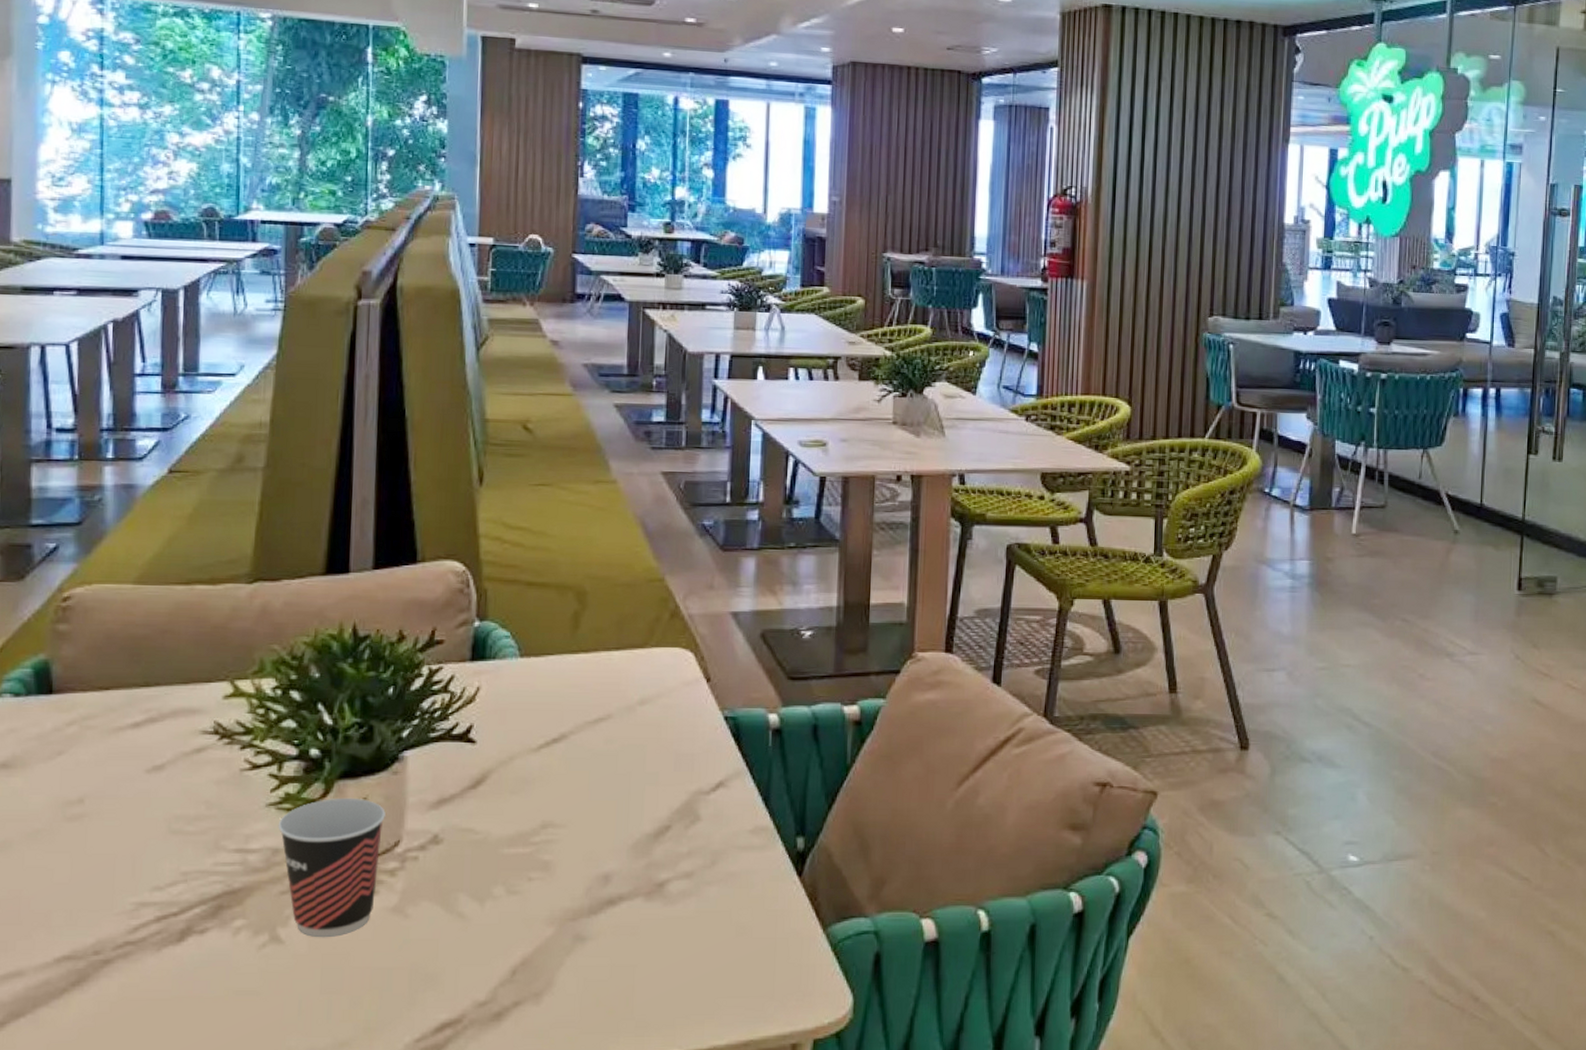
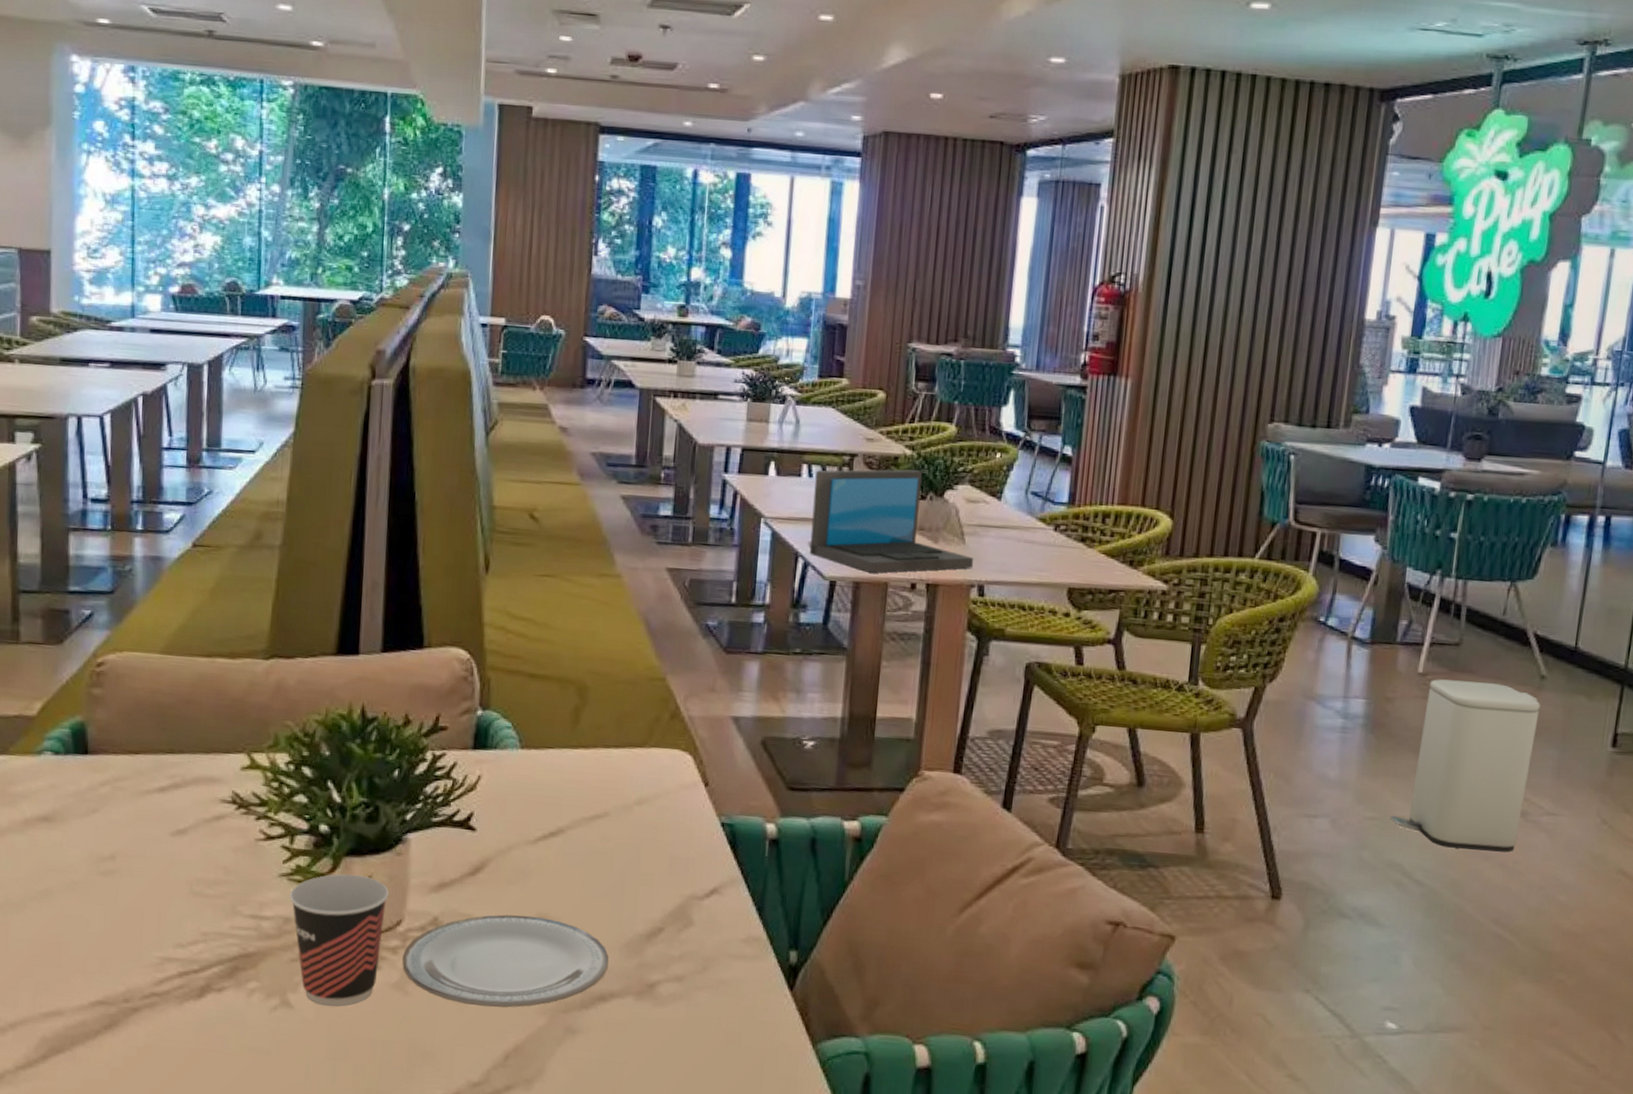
plate: none [400,825,616,922] -> present [402,914,609,1008]
laptop: none [799,369,954,467] -> present [809,469,974,573]
pedal bin: none [1338,538,1456,691] -> present [1390,679,1541,852]

